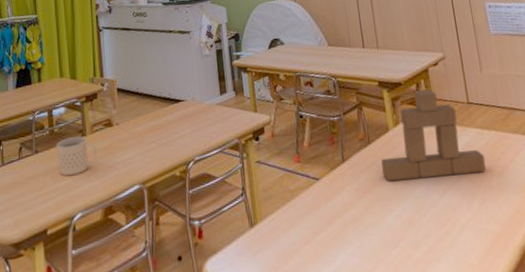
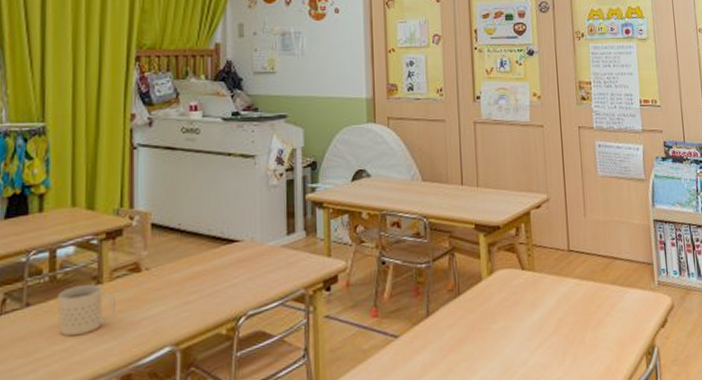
toy blocks: present [381,89,486,182] -> none [470,235,581,339]

